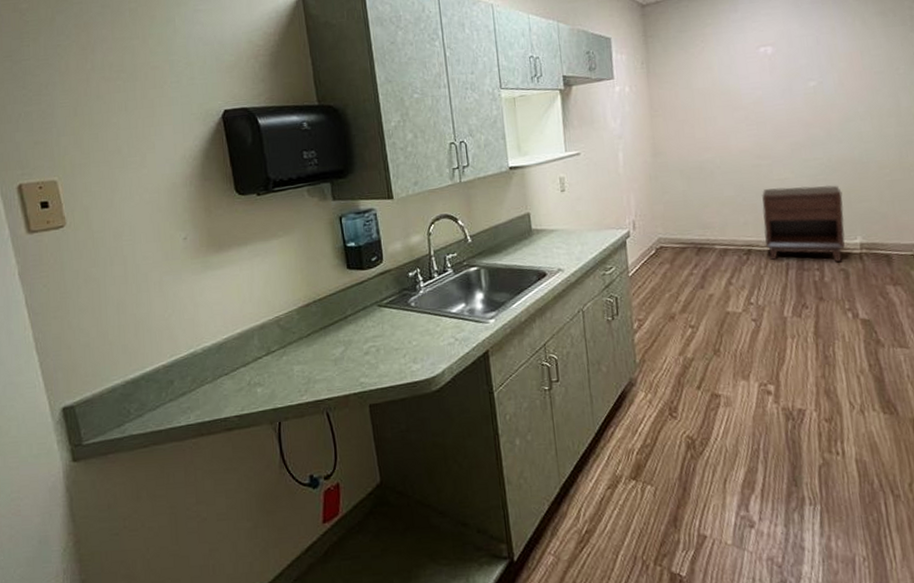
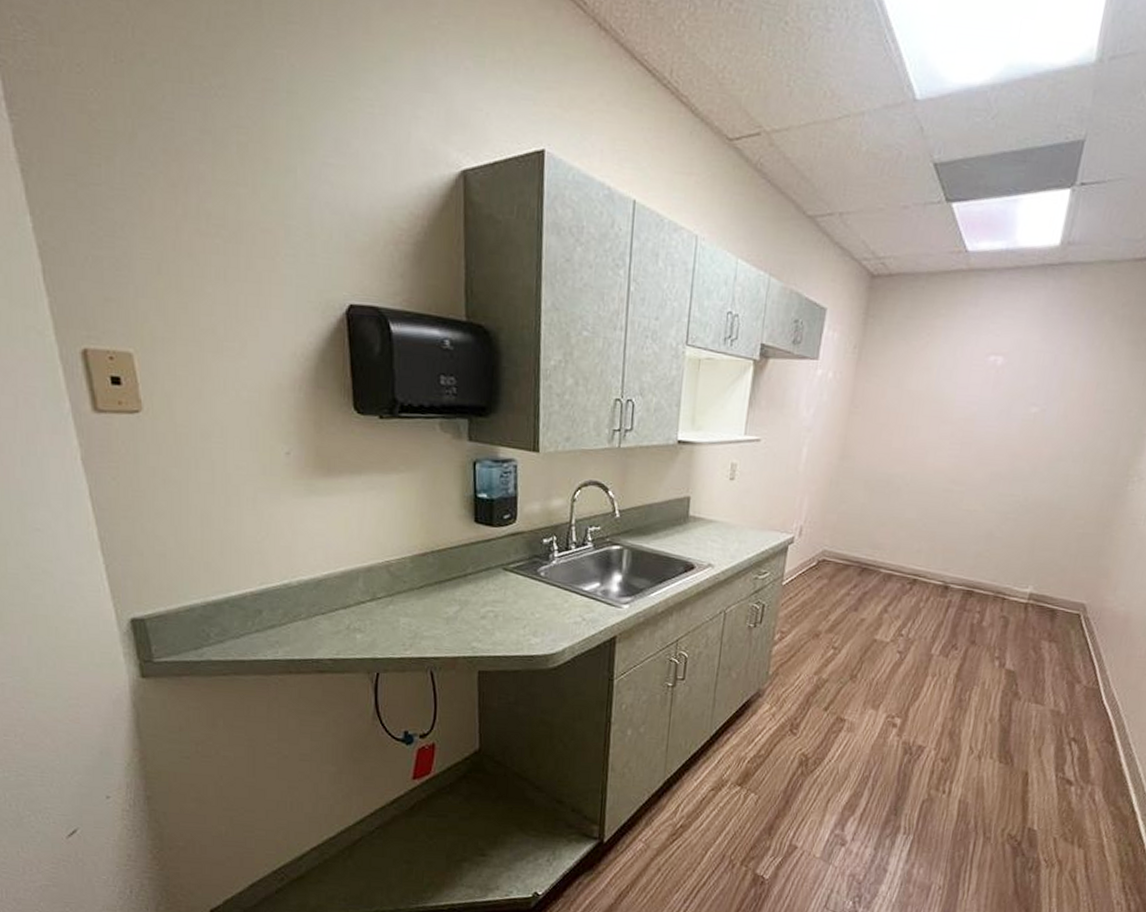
table: present [762,185,845,262] -> none [932,518,1029,608]

